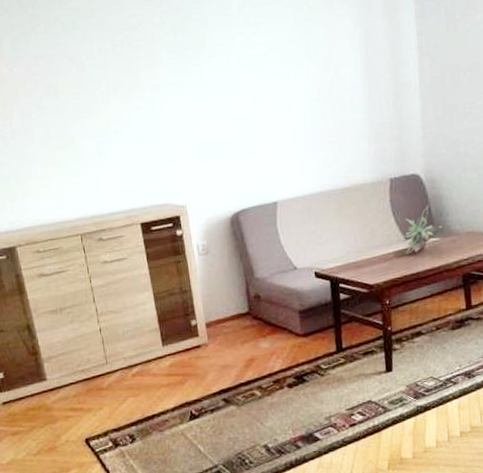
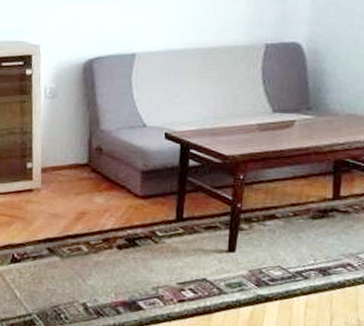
plant: present [402,204,442,255] -> none [268,77,319,129]

